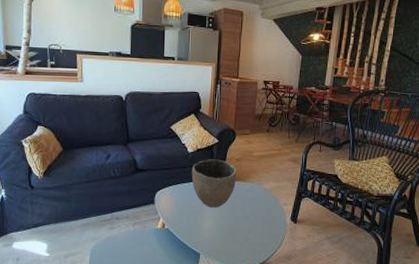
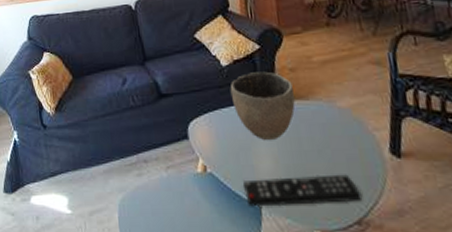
remote control: none [190,232,268,253] -> present [243,174,363,207]

